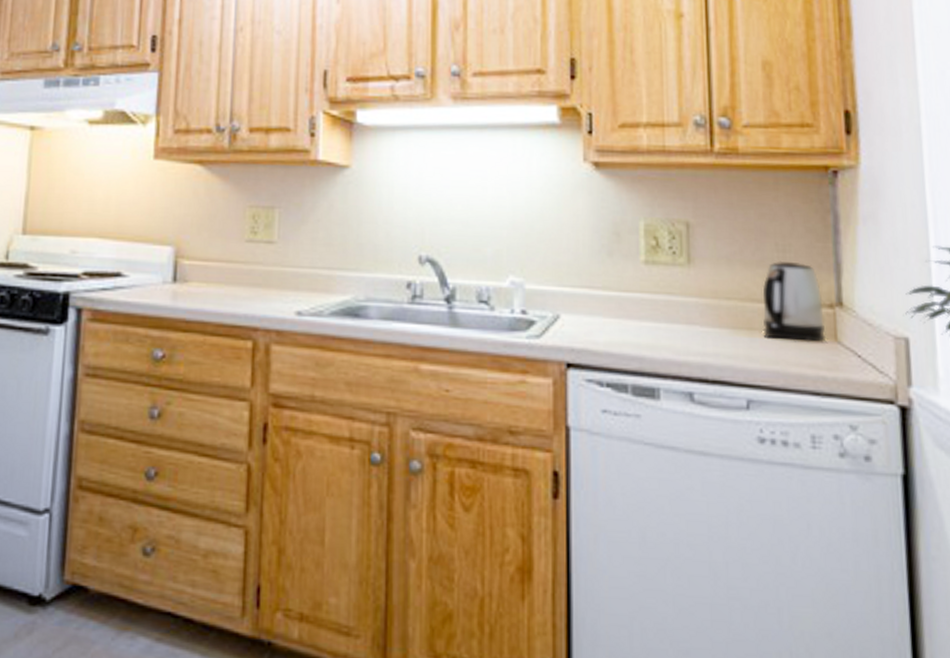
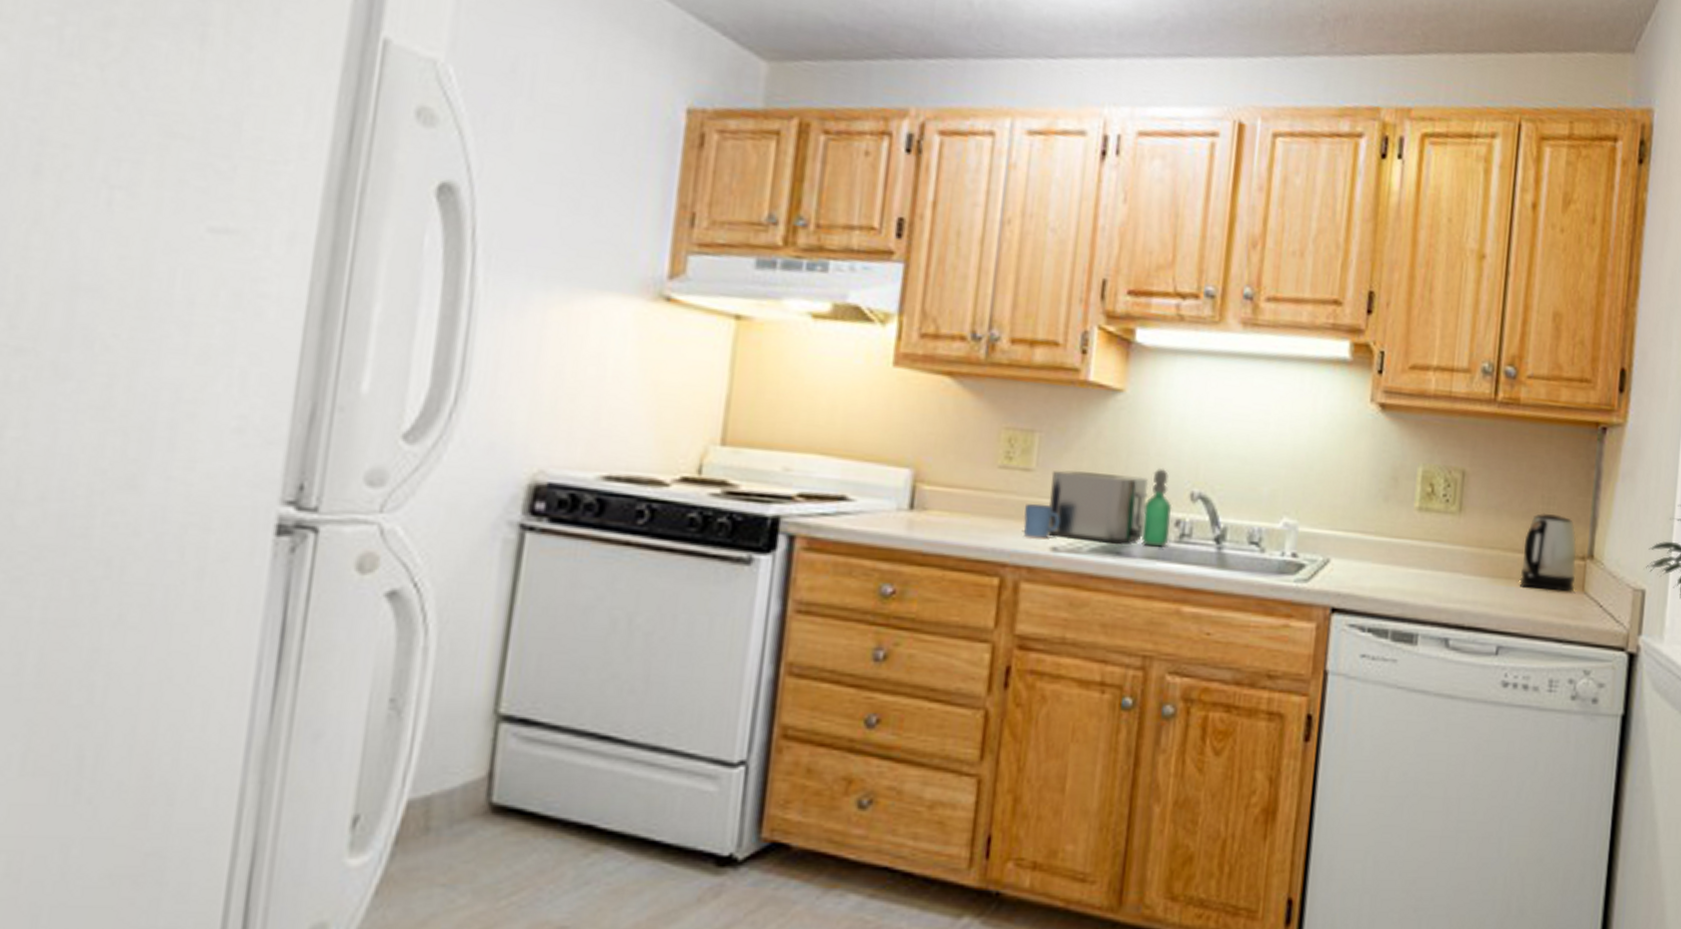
mug: none [270,272,302,306] -> present [1023,503,1060,540]
toaster: none [291,240,380,307] -> present [1048,470,1149,544]
soap dispenser: none [377,234,403,308] -> present [1142,468,1172,547]

